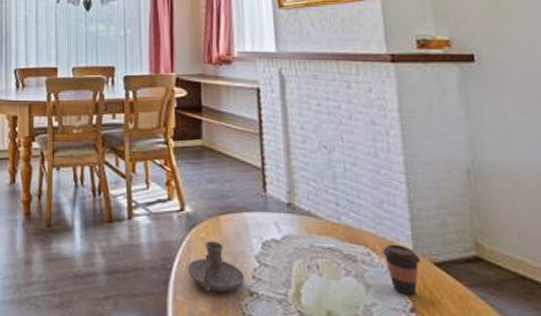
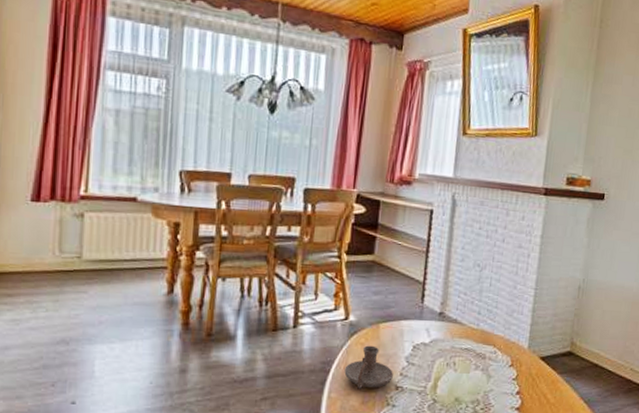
coffee cup: present [382,244,421,296] -> none [506,344,532,383]

